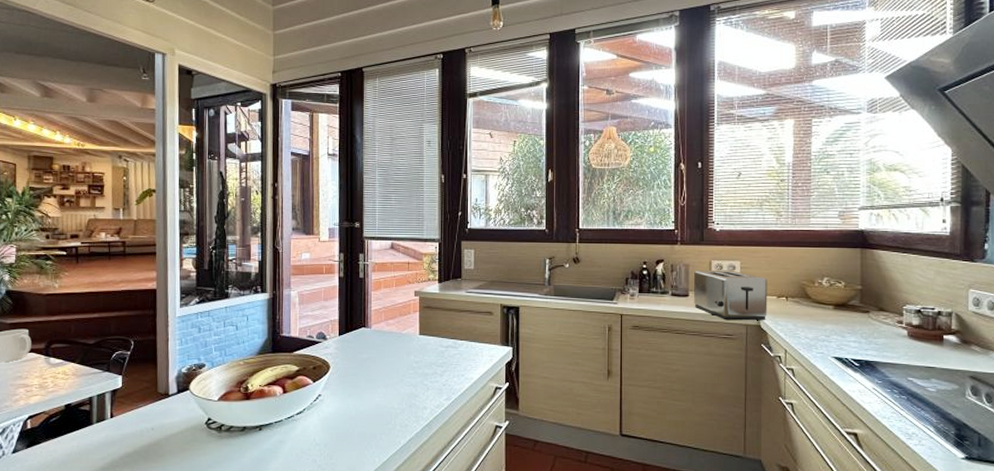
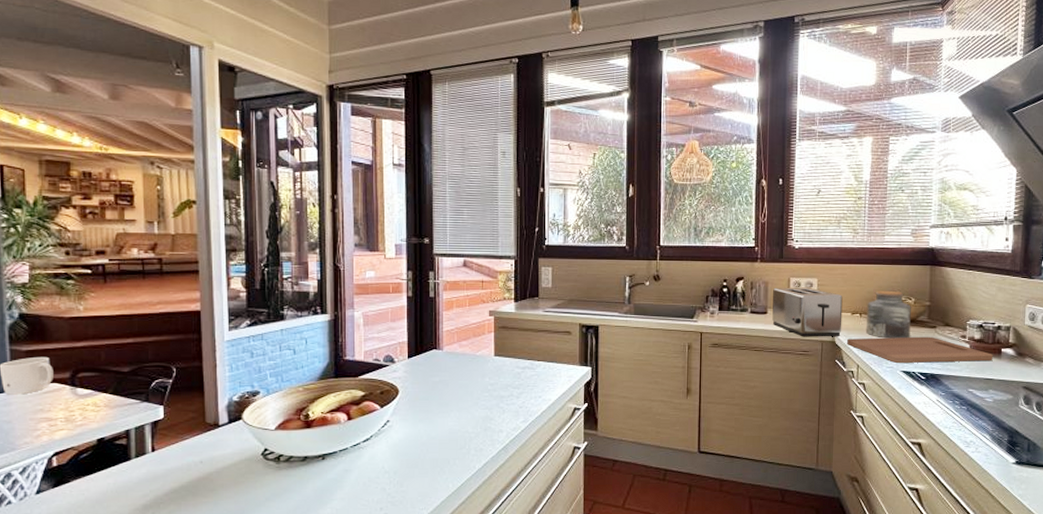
cutting board: none [773,321,934,349] -> present [847,336,993,363]
jar: none [792,273,841,323] -> present [865,290,911,339]

